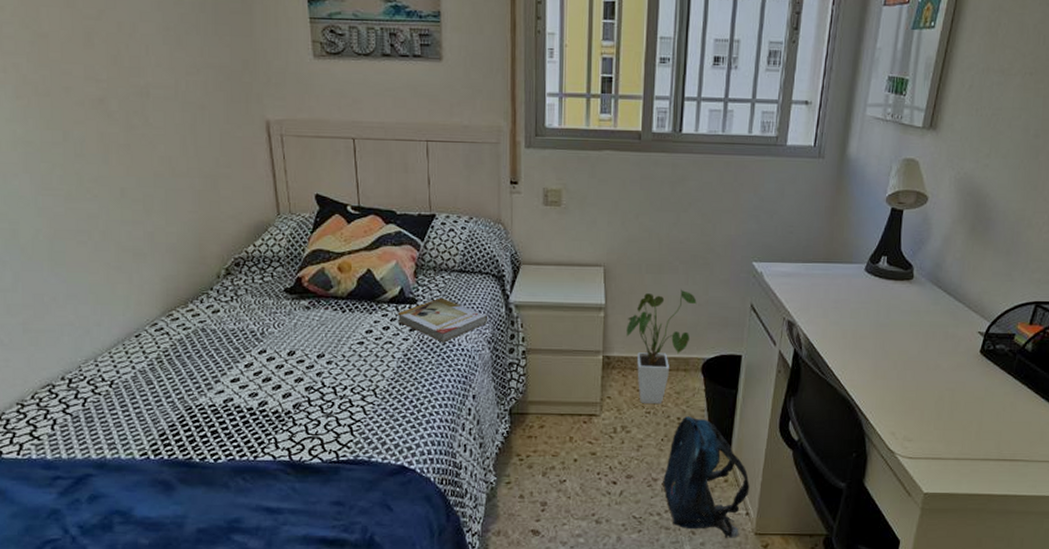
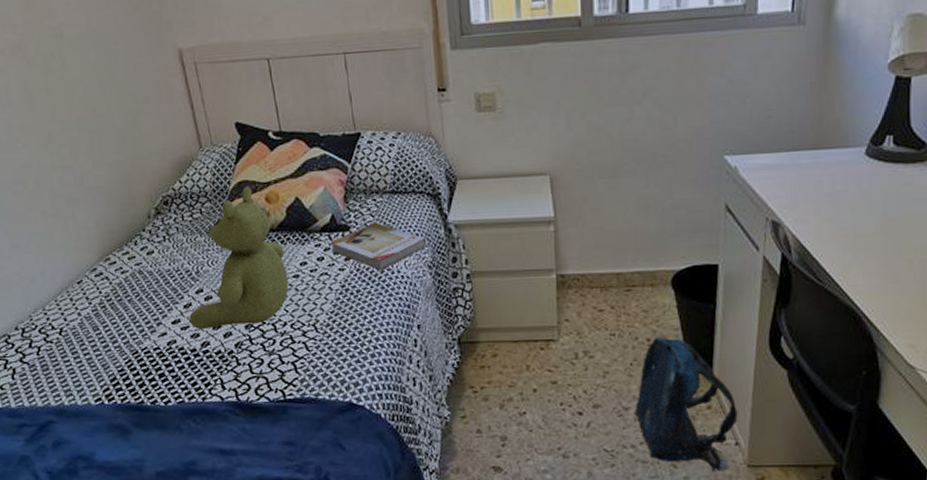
stuffed bear: none [249,255,353,388] -> present [189,186,289,329]
house plant: present [626,289,697,403] -> none [581,193,661,325]

